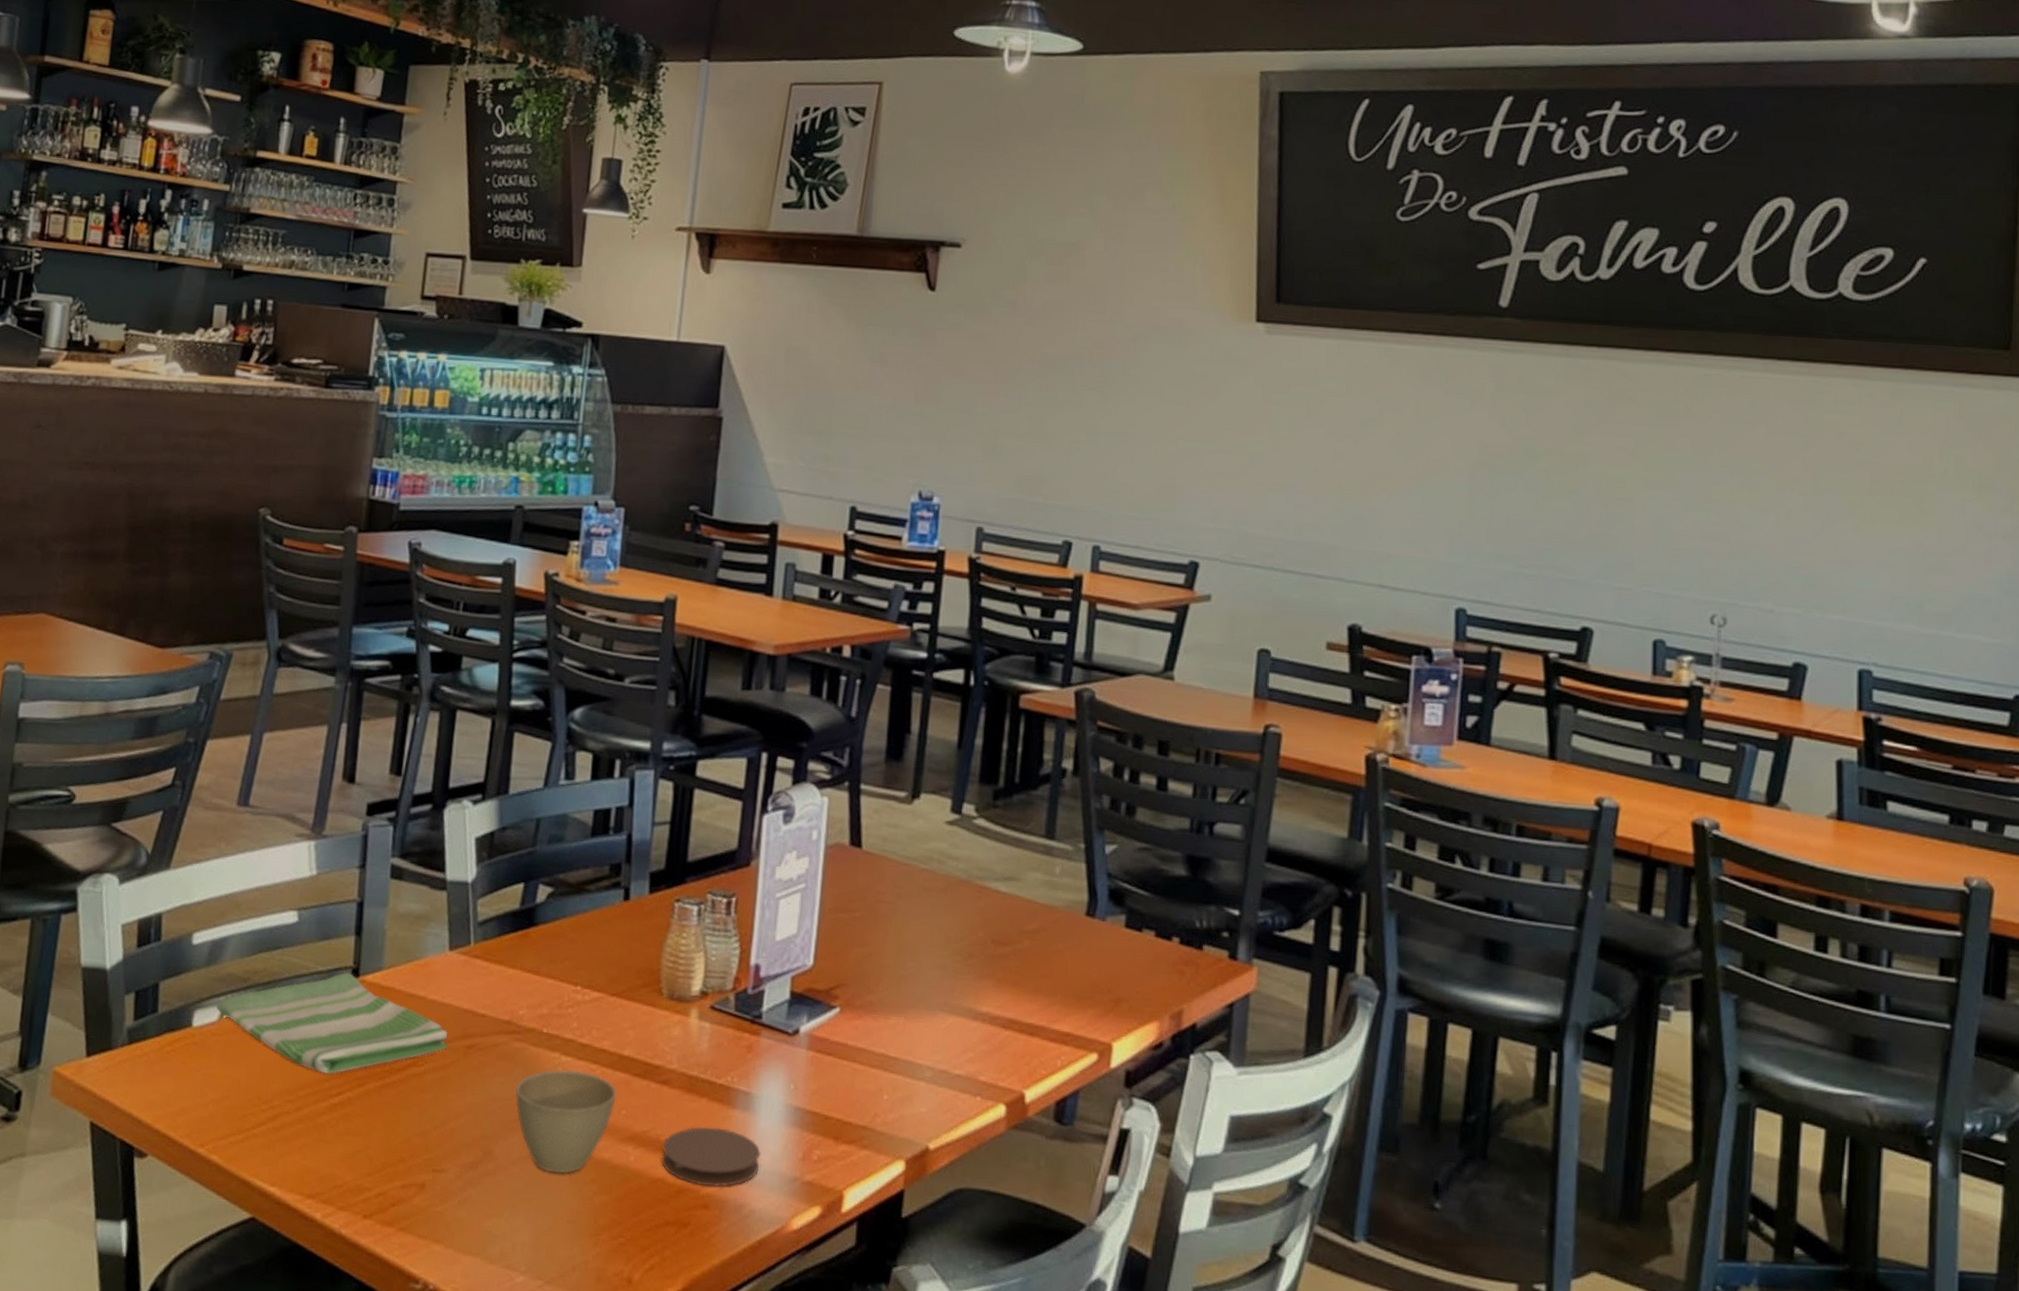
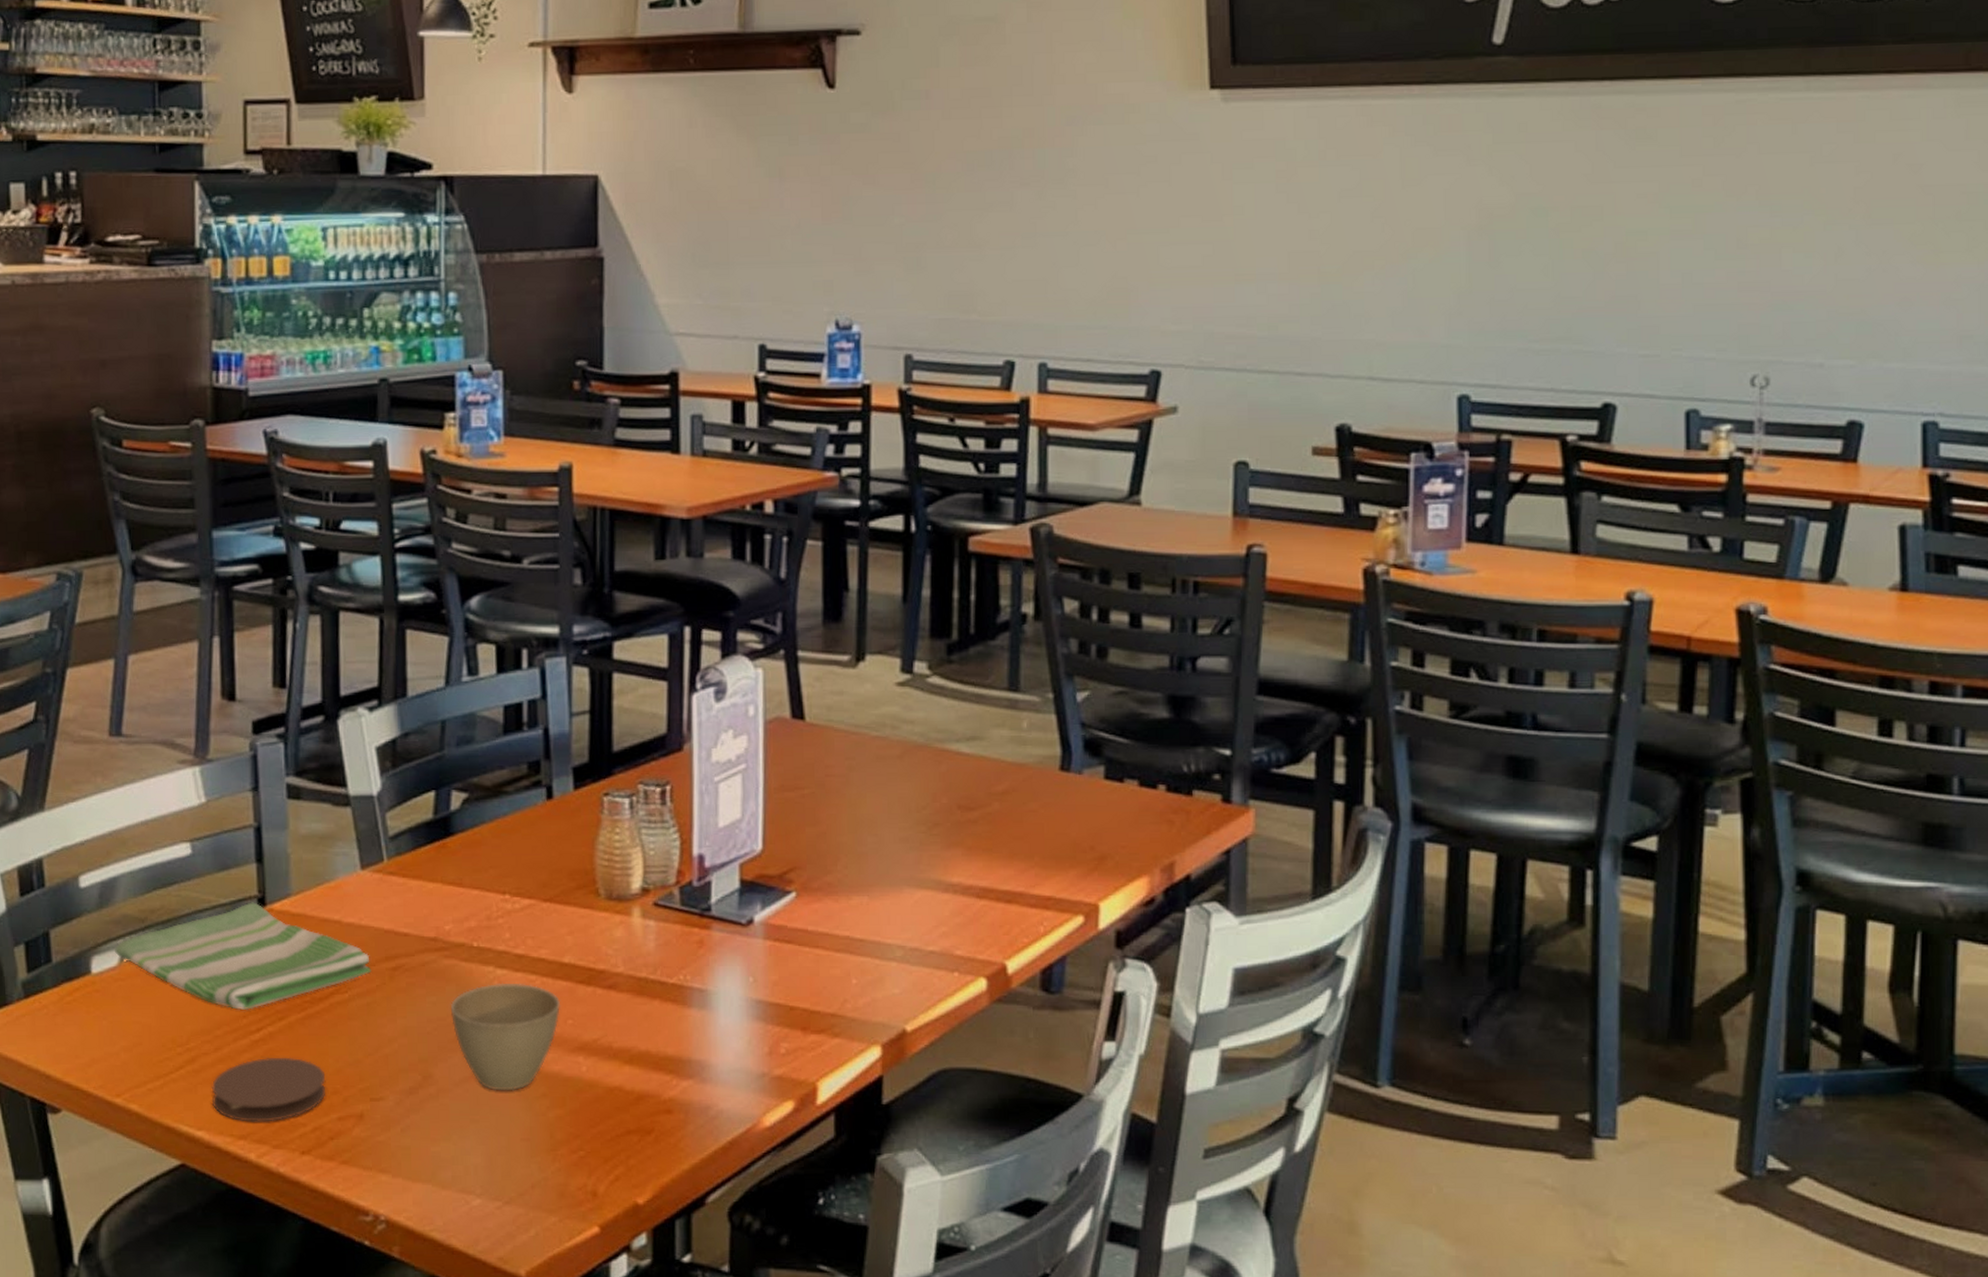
coaster: none [287,1122,394,1184] -> present [212,1057,326,1122]
coaster: present [661,1127,761,1187] -> none [615,1029,724,1091]

